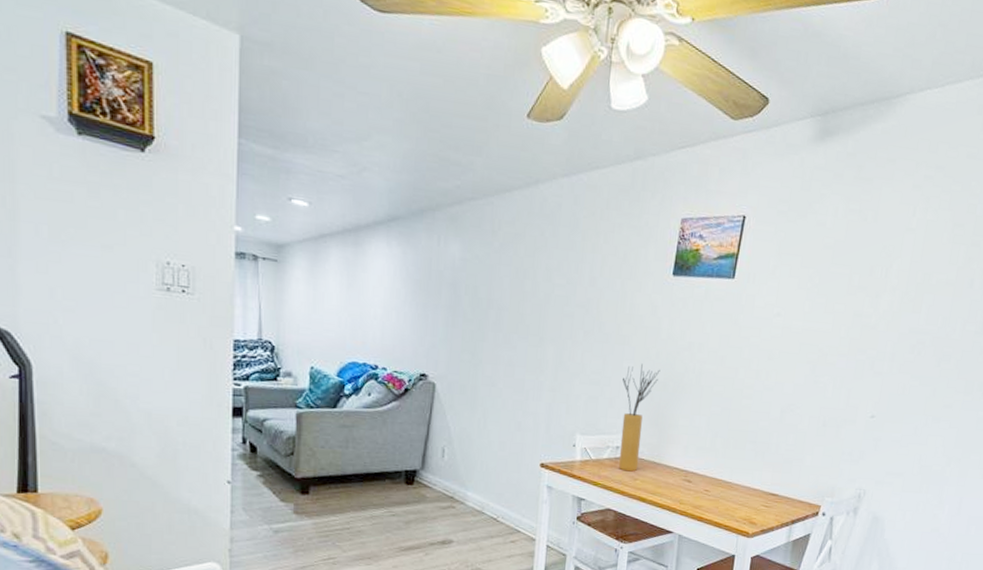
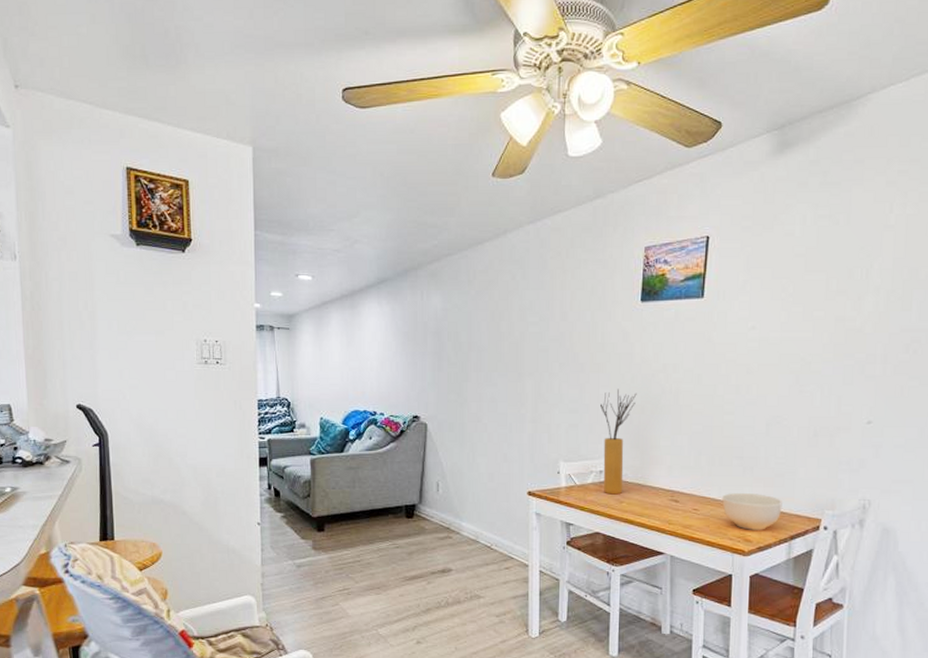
bowl: none [732,476,788,514] -> present [722,493,782,530]

